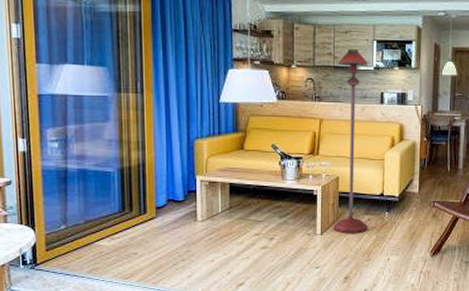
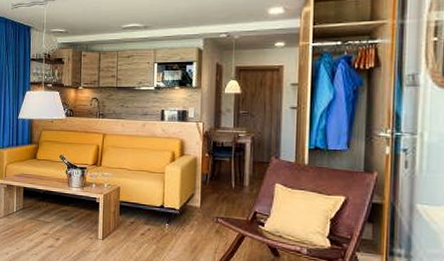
floor lamp: present [333,49,368,234] -> none [114,72,149,242]

